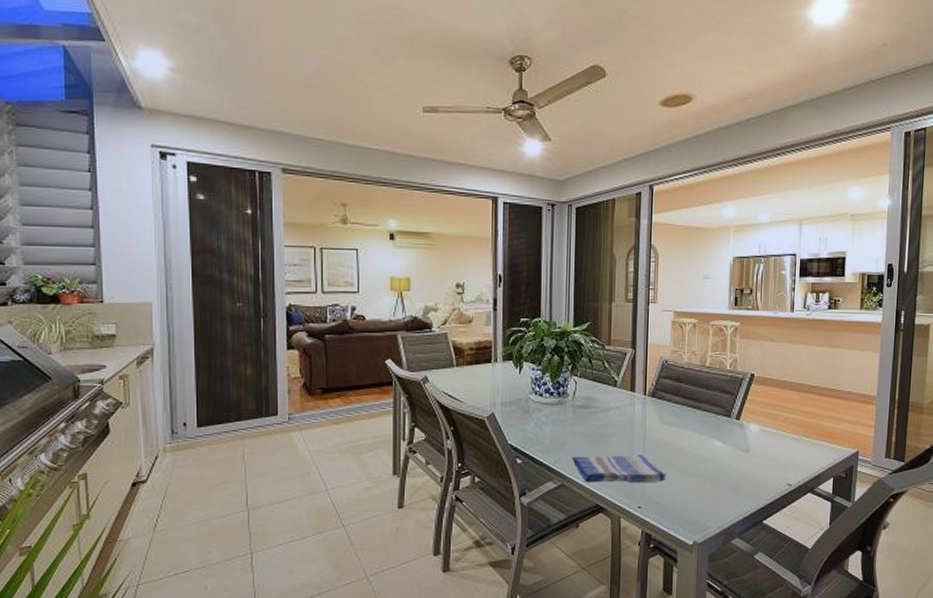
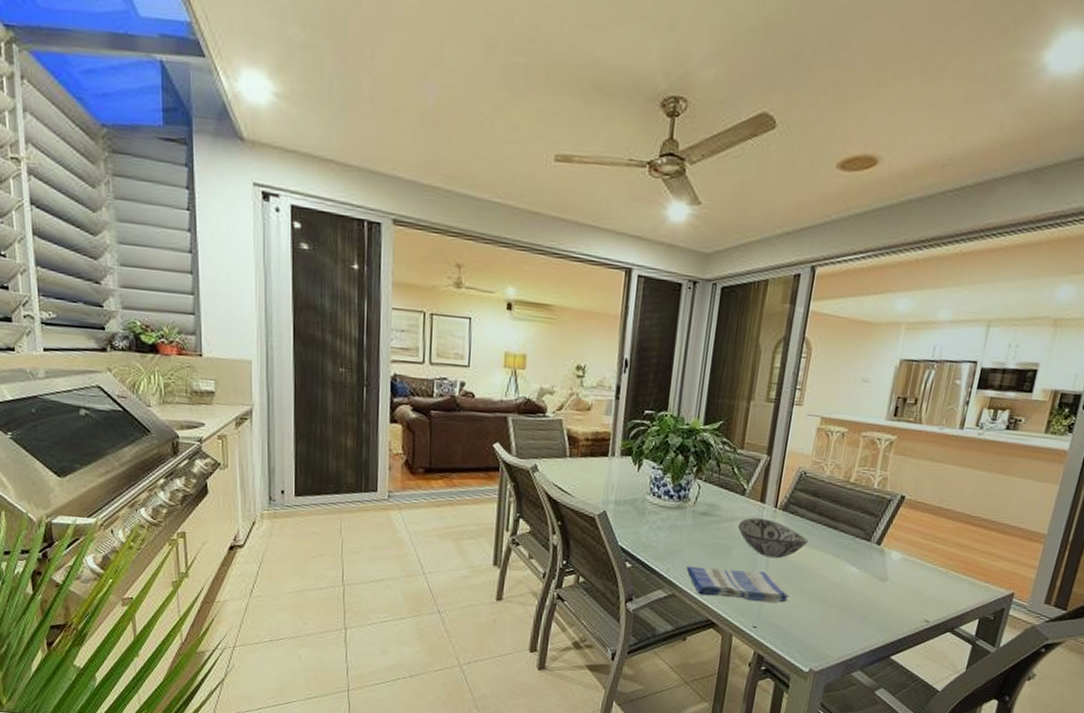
decorative bowl: none [614,406,677,441] -> present [738,517,809,559]

